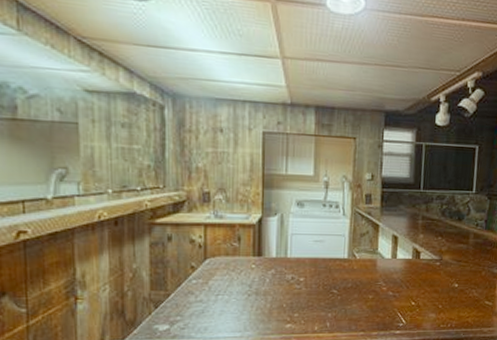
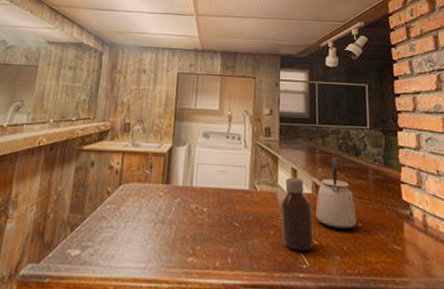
bottle: none [380,244,412,311] -> present [281,177,314,251]
kettle: none [414,224,454,290] -> present [315,158,356,229]

